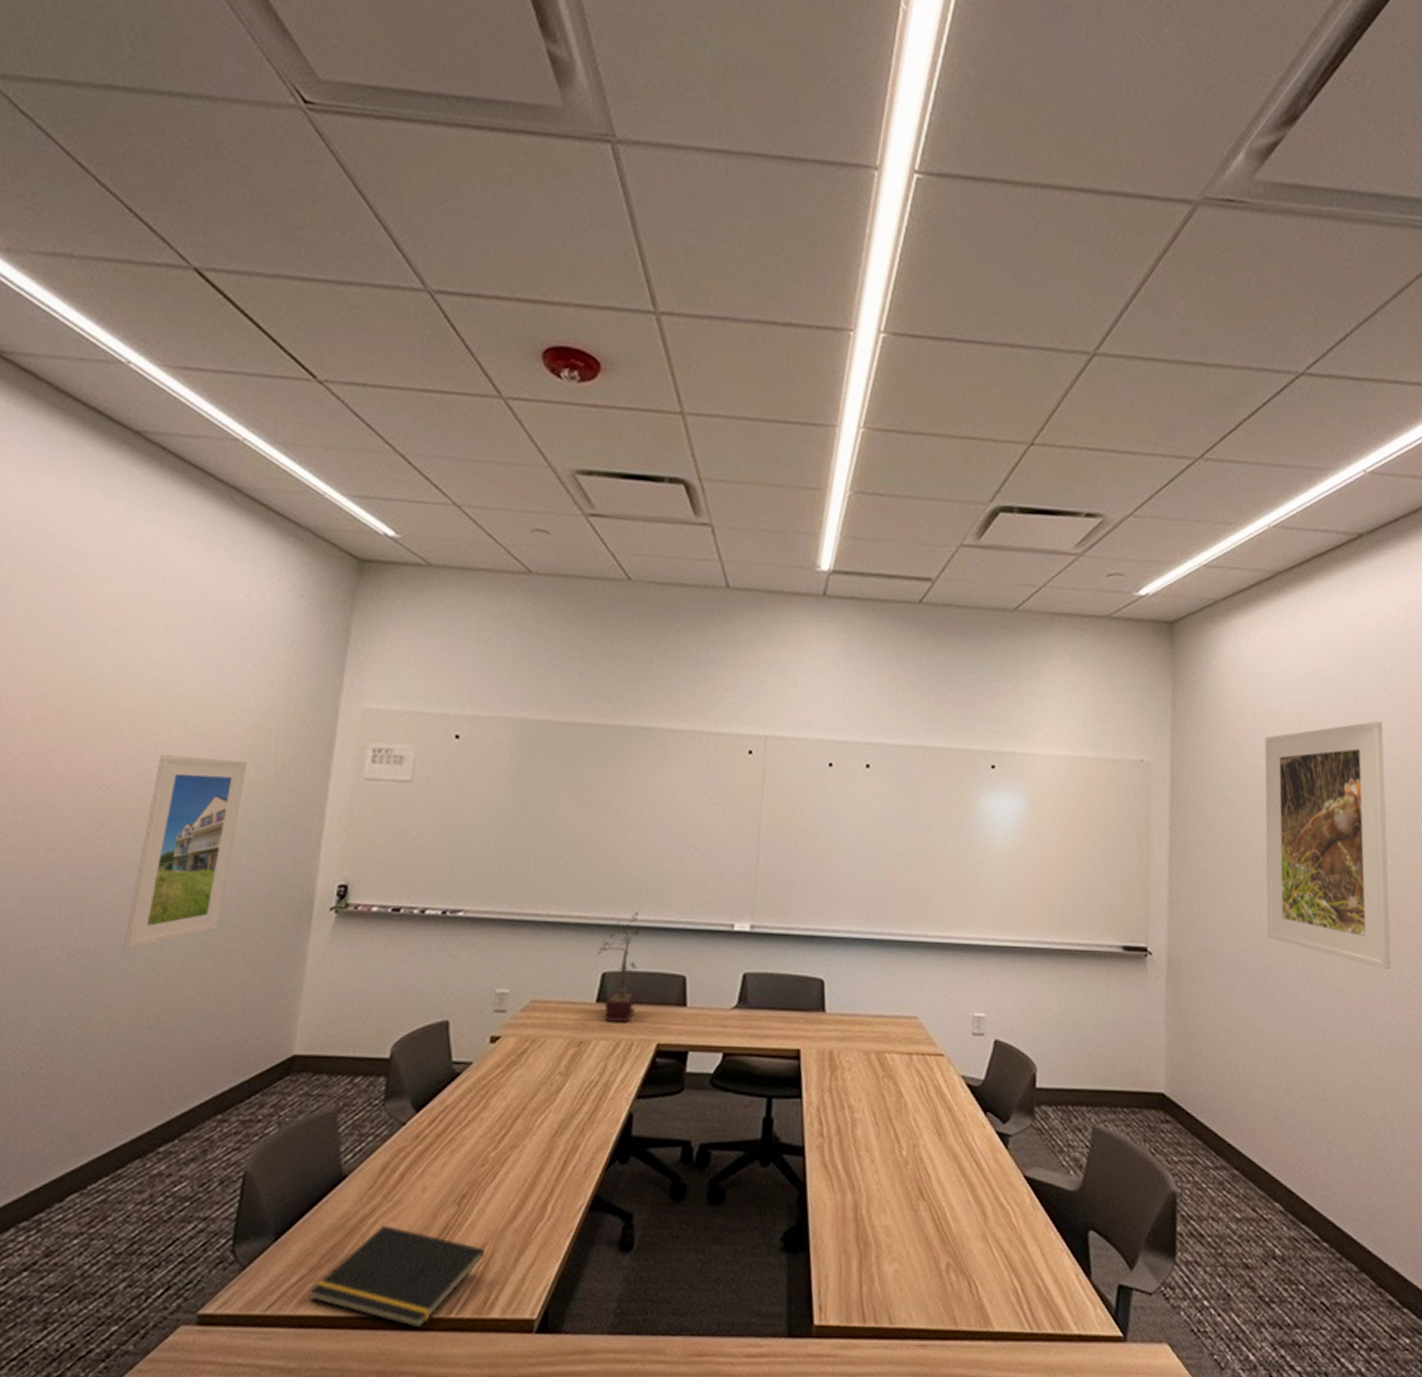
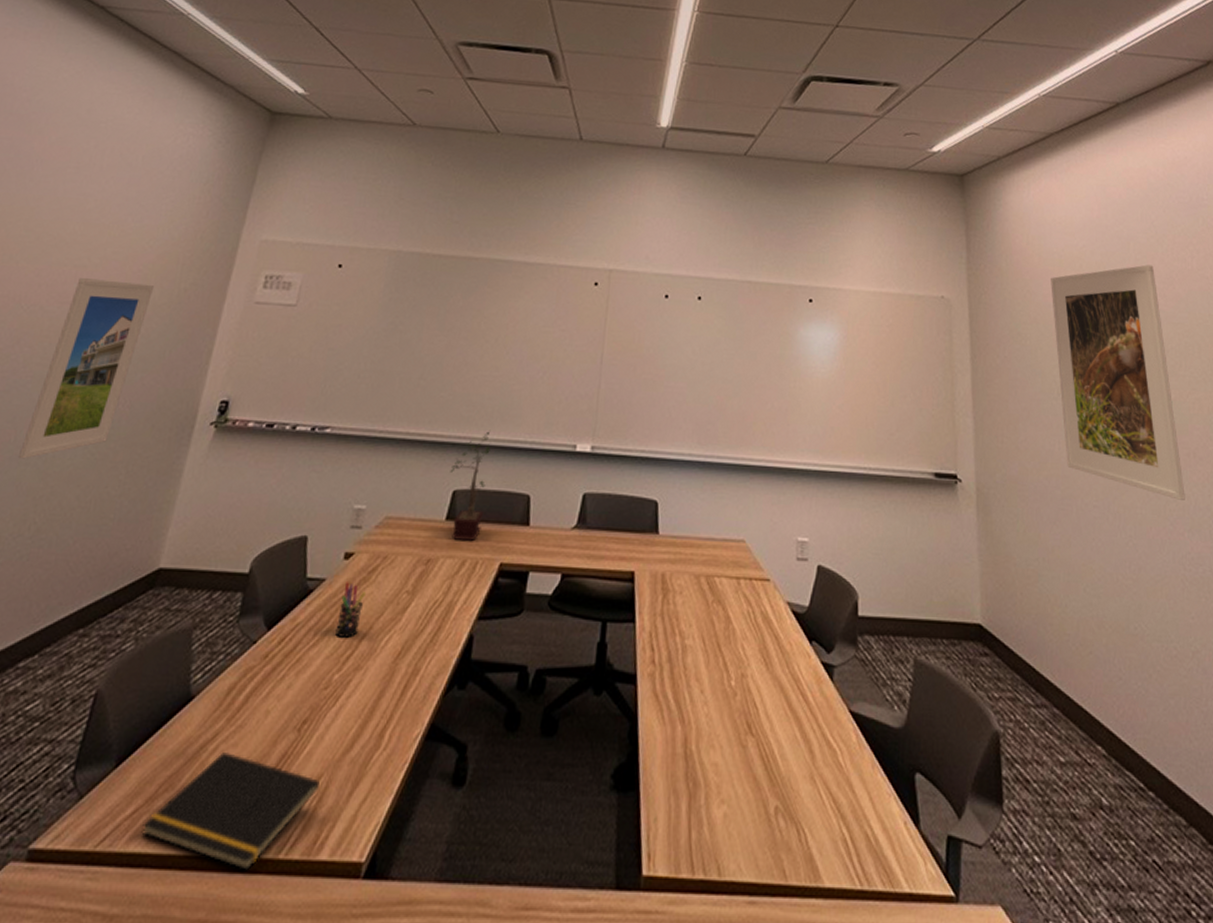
pen holder: none [488,1065,516,1118] -> present [335,582,366,638]

